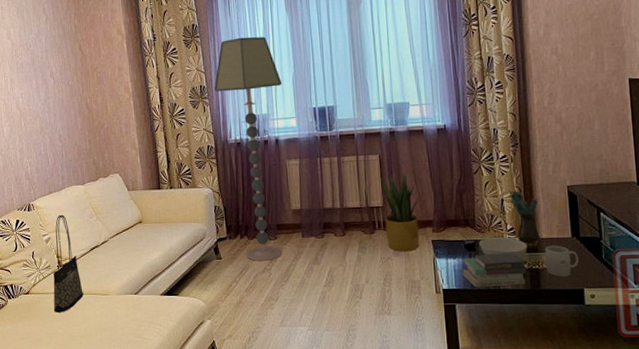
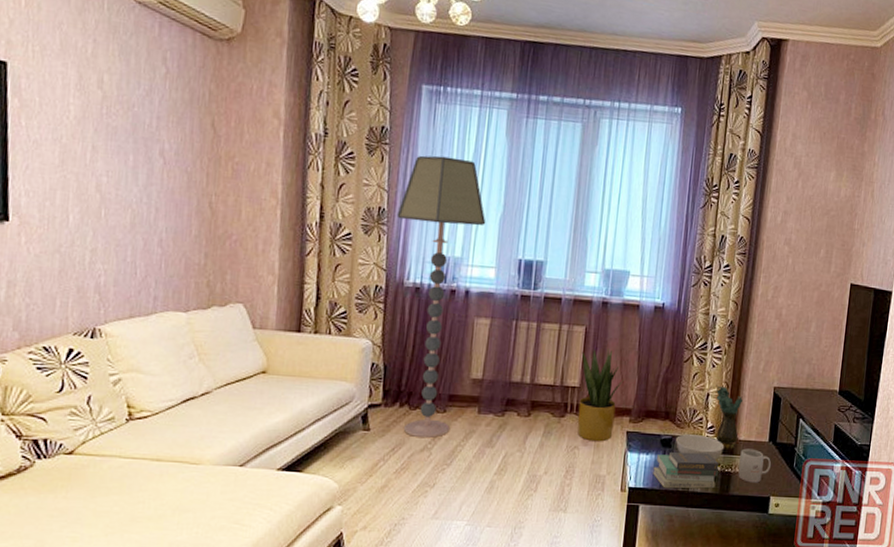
tote bag: present [53,214,83,313] -> none [110,348,162,483]

